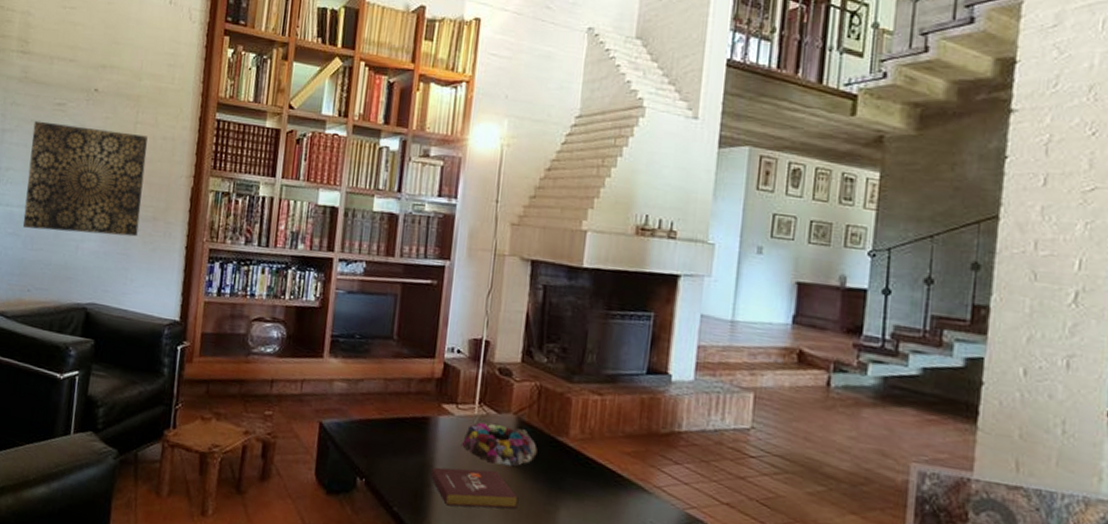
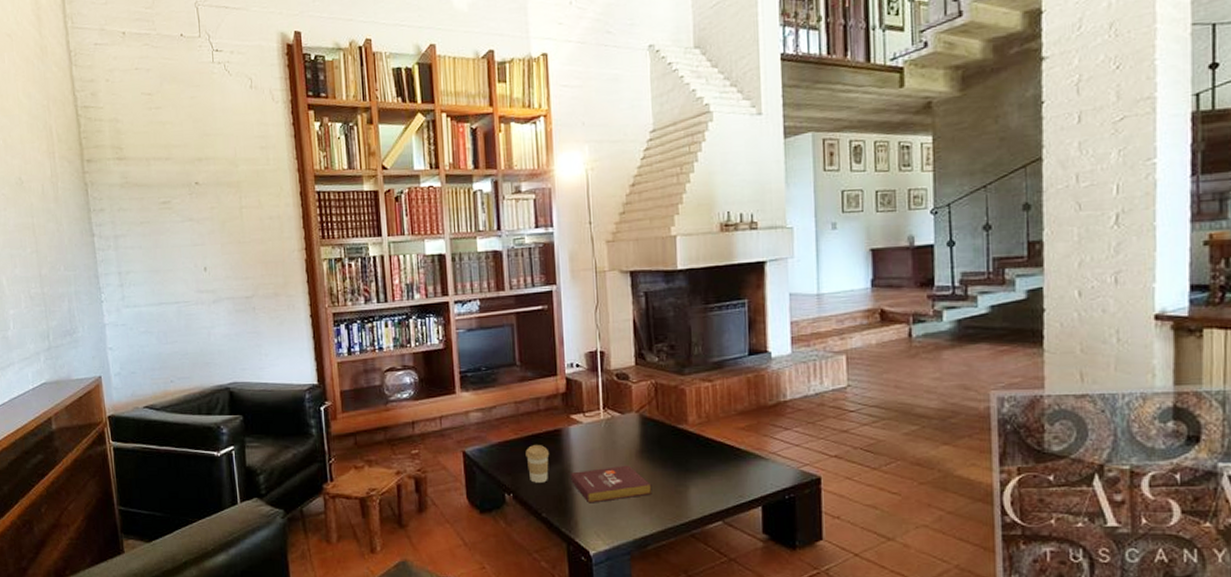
wall art: present [22,120,148,237] -> none [144,218,263,325]
coffee cup: none [386,429,413,473] -> present [525,445,550,483]
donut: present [462,422,537,467] -> none [594,423,662,459]

